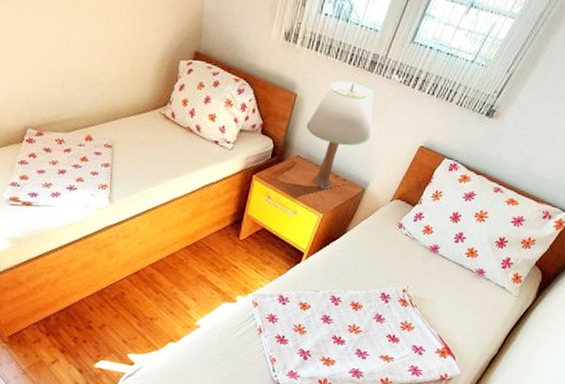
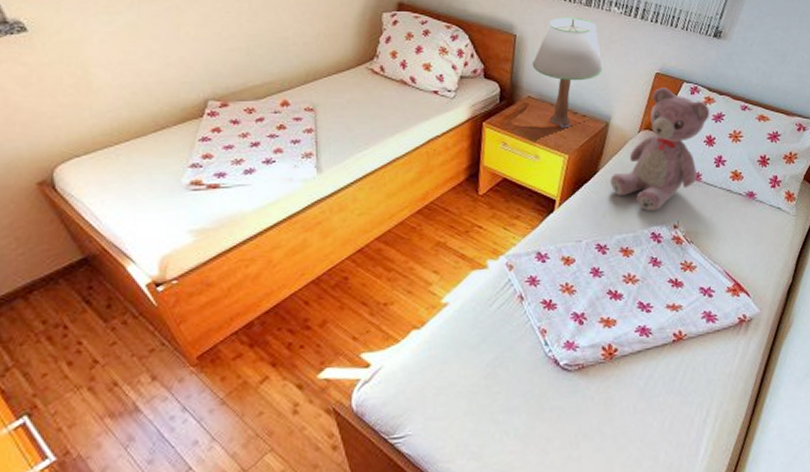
teddy bear: none [355,161,463,275] -> present [610,88,710,212]

